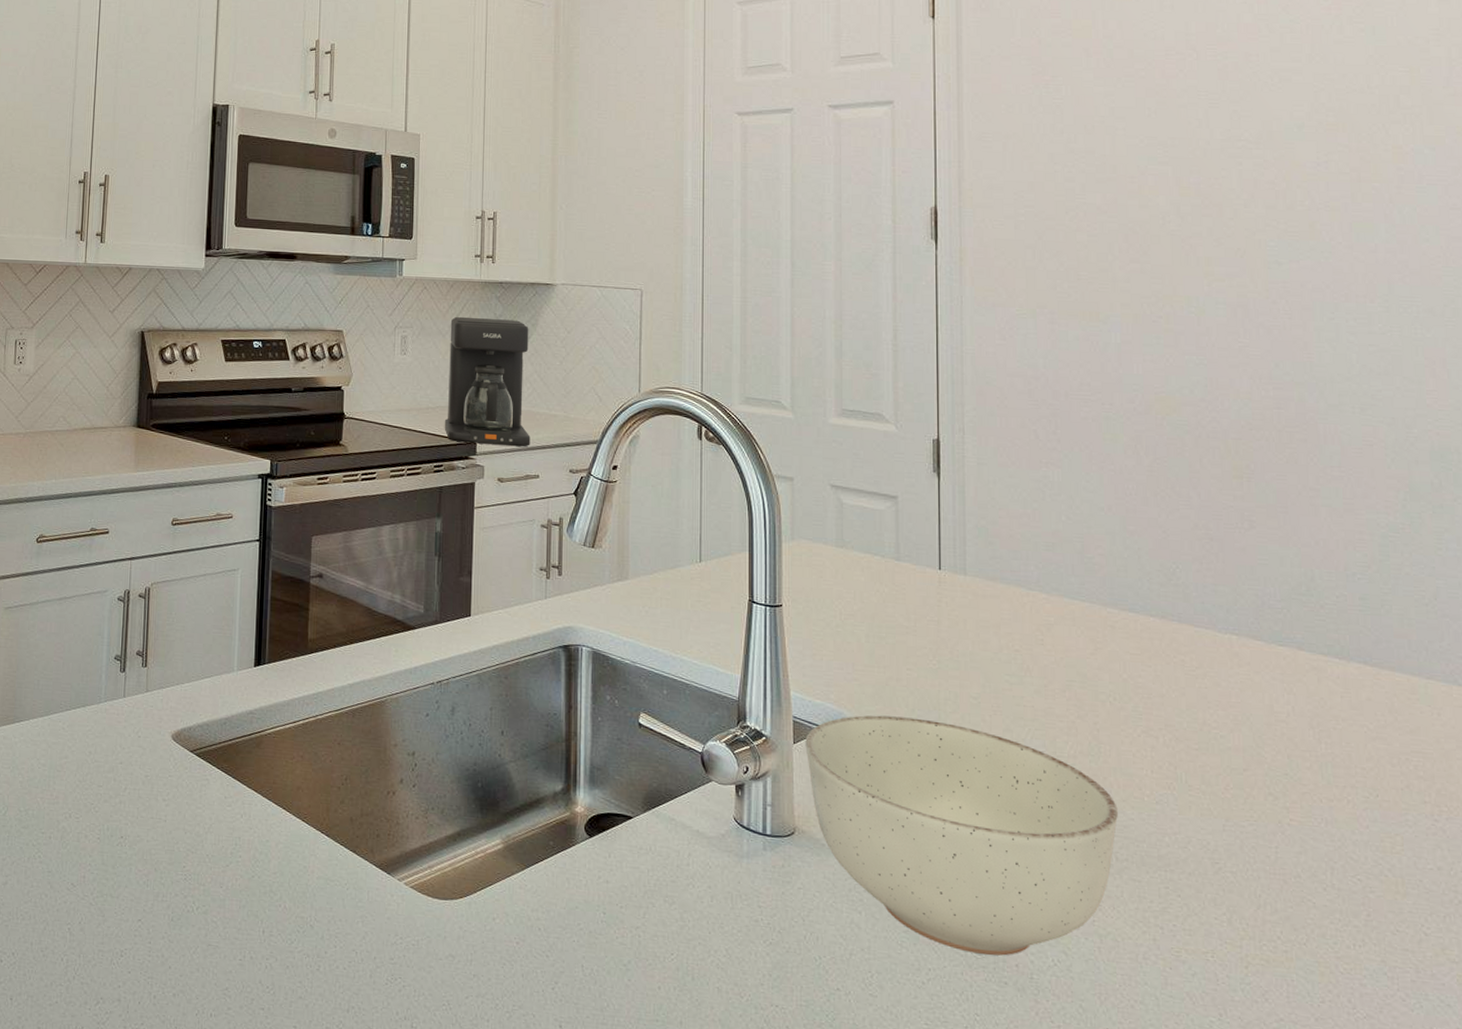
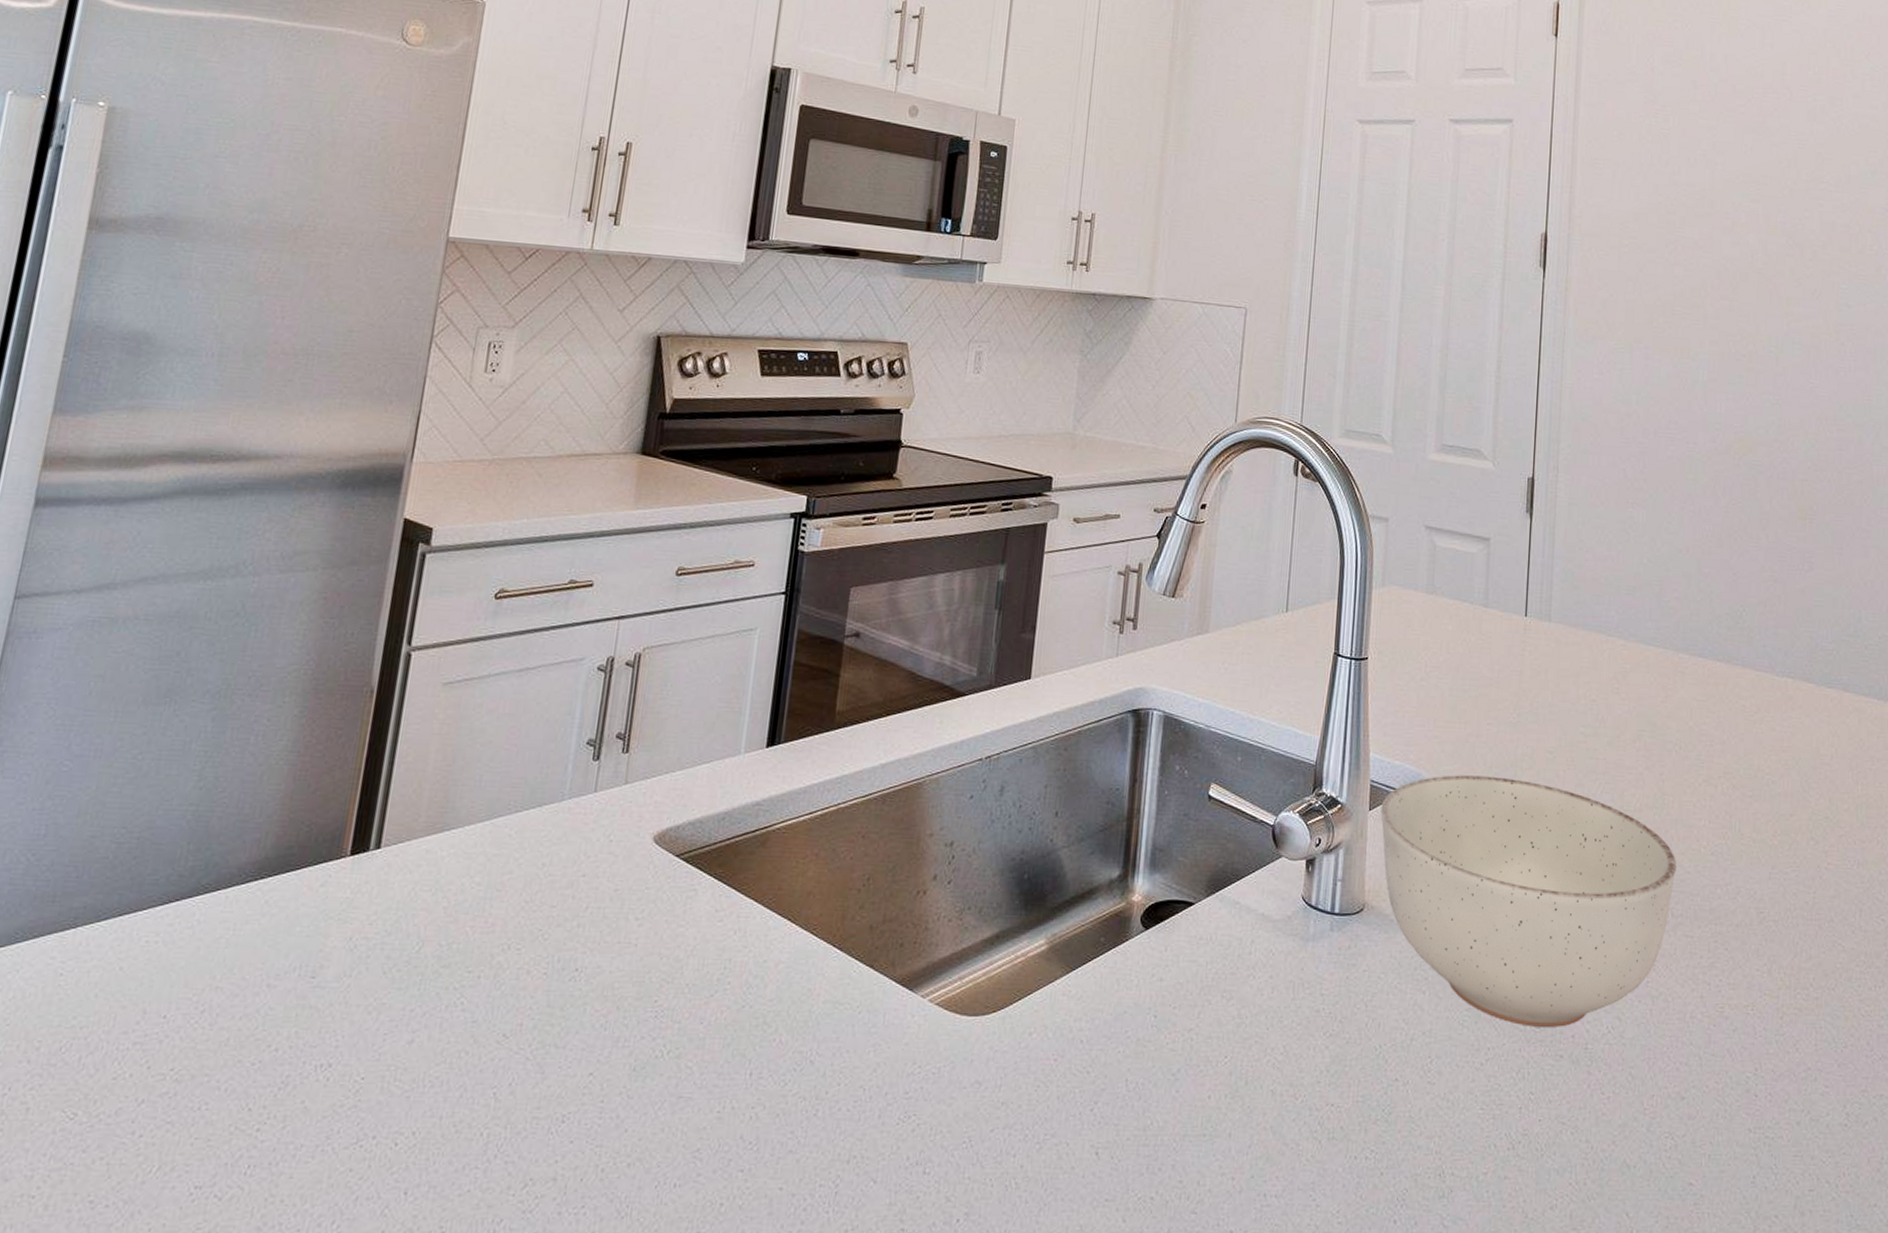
coffee maker: present [444,316,531,447] -> none [1017,331,1121,483]

